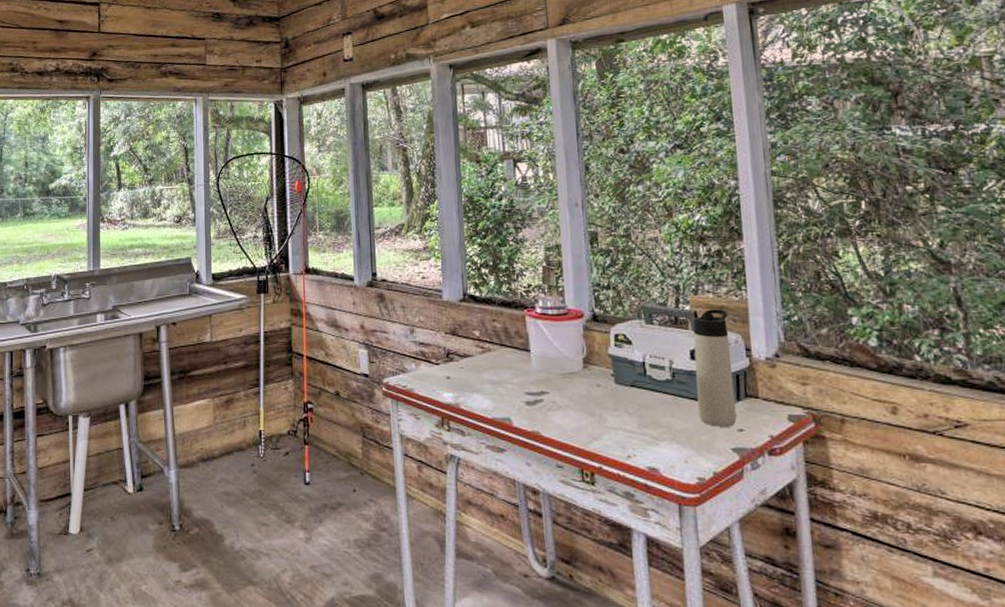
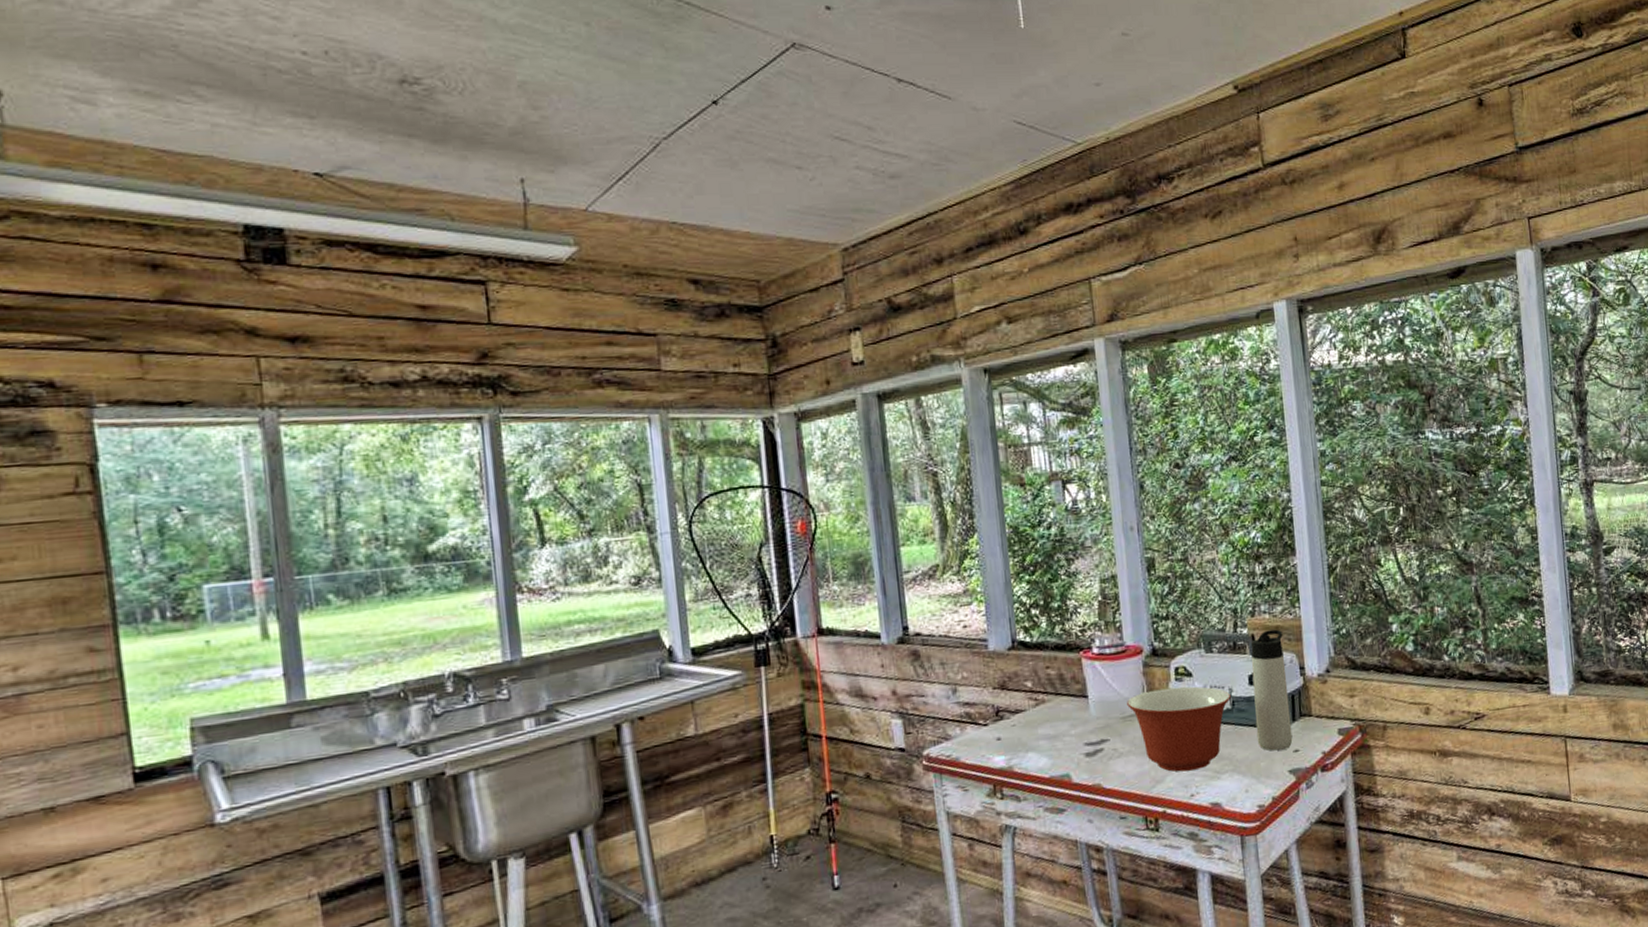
mixing bowl: none [567,352,671,433] -> present [1127,686,1231,772]

